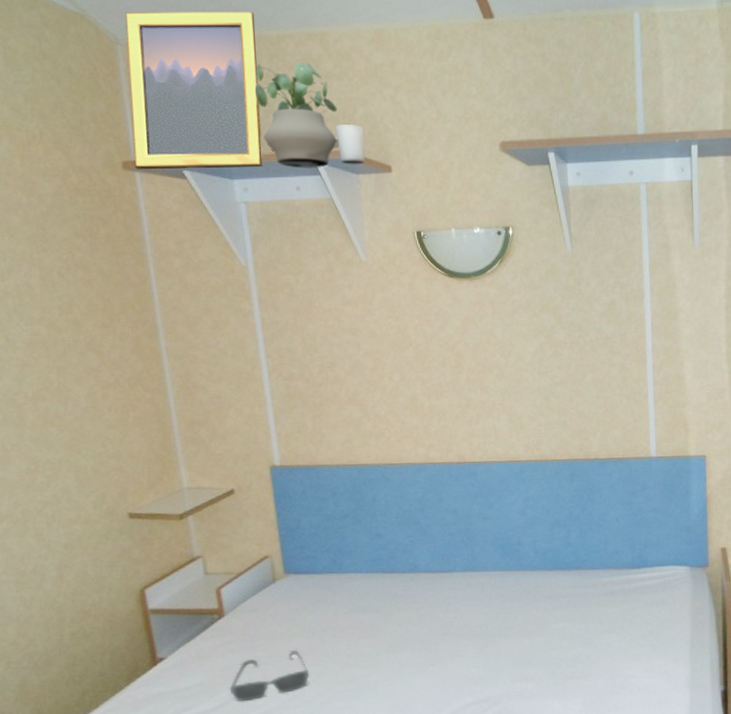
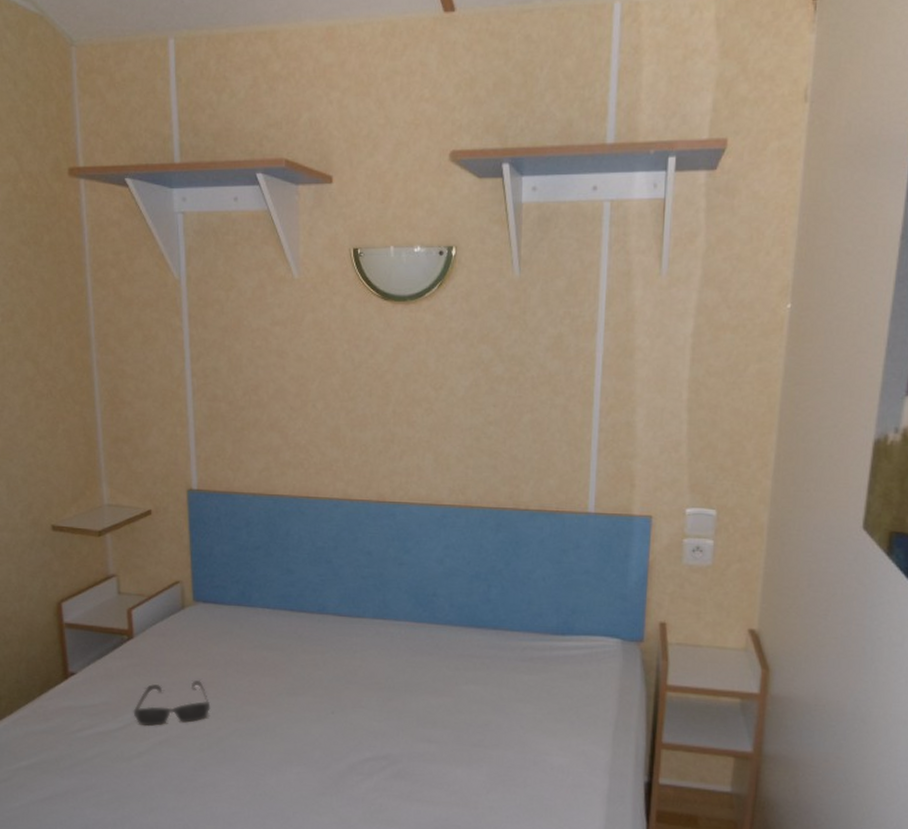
picture frame: present [125,12,263,169] -> none [80,9,206,176]
potted plant: present [254,62,338,168] -> none [200,63,282,178]
candle holder: present [335,124,366,165] -> none [277,131,307,175]

